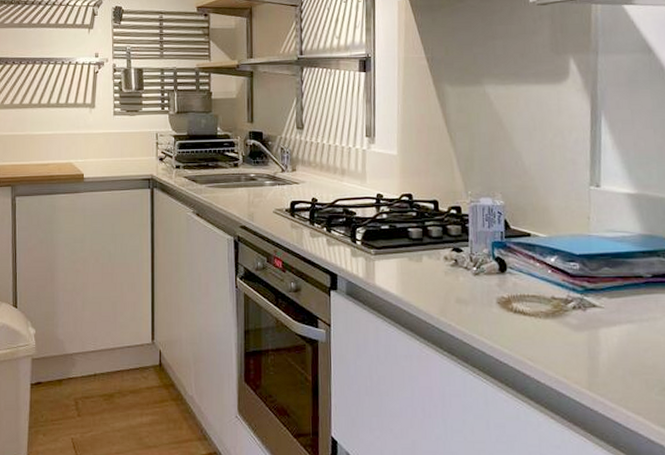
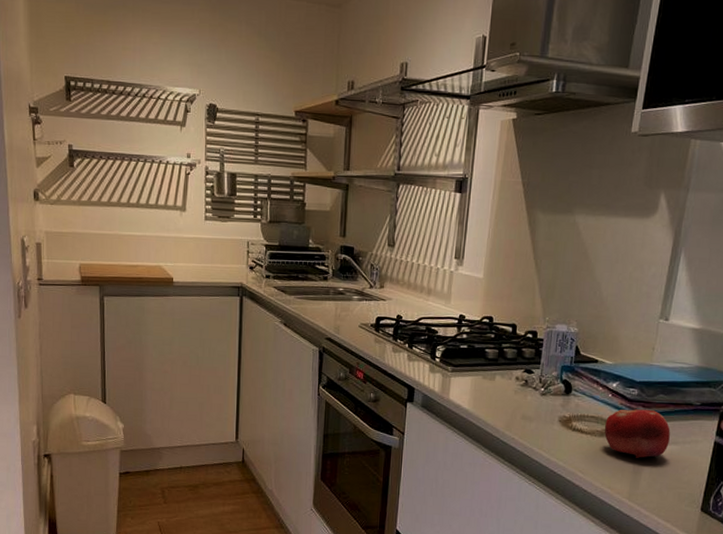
fruit: none [548,284,624,341] -> present [604,408,670,458]

